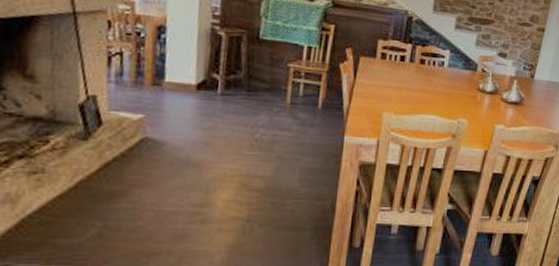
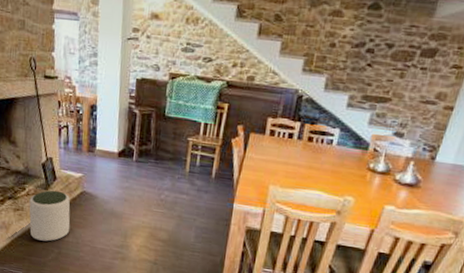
plant pot: none [54,140,124,213] -> present [29,190,70,242]

